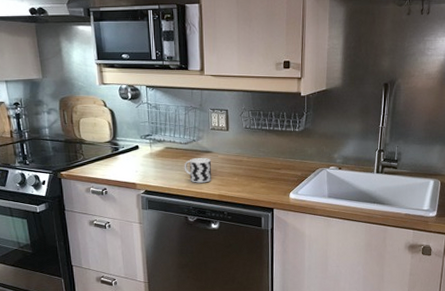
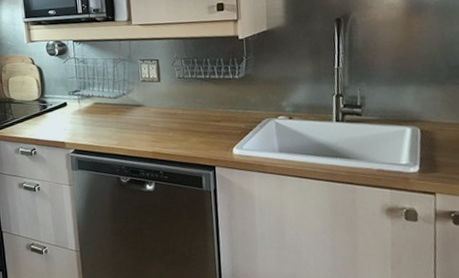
cup: present [184,158,211,183] -> none [114,112,144,140]

